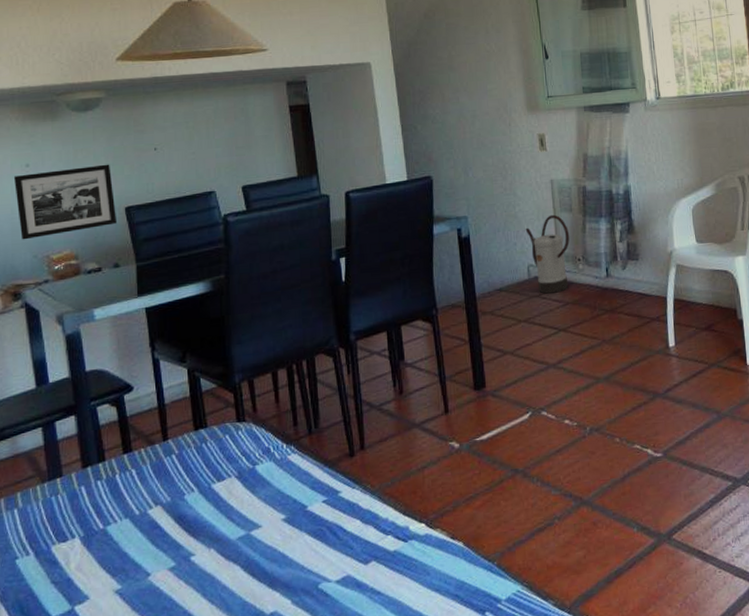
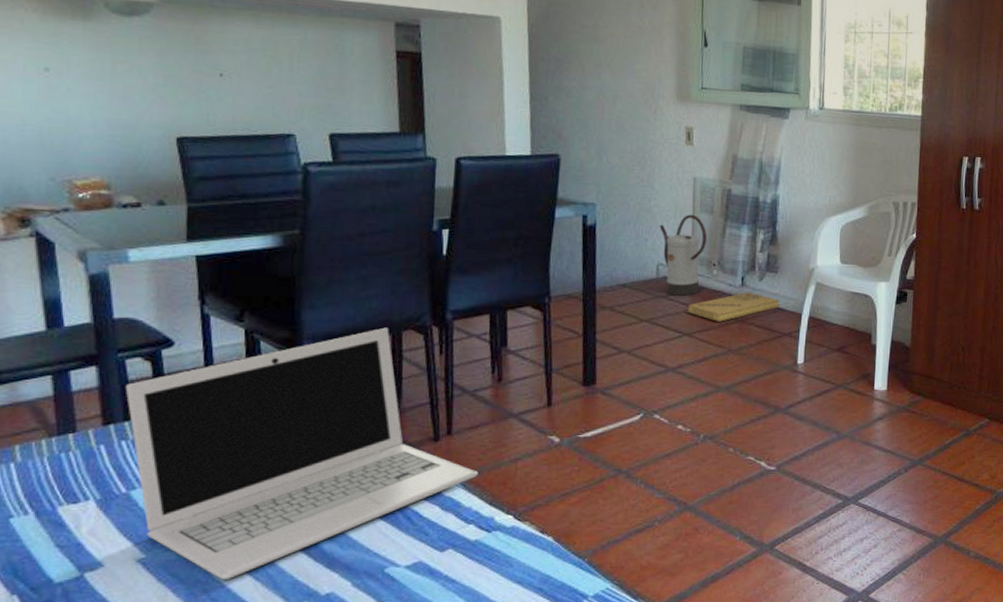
picture frame: present [13,164,116,240] -> none [26,79,165,158]
laptop: none [97,354,391,606] -> present [125,327,478,581]
cardboard box: none [560,281,645,315] -> present [688,292,780,322]

